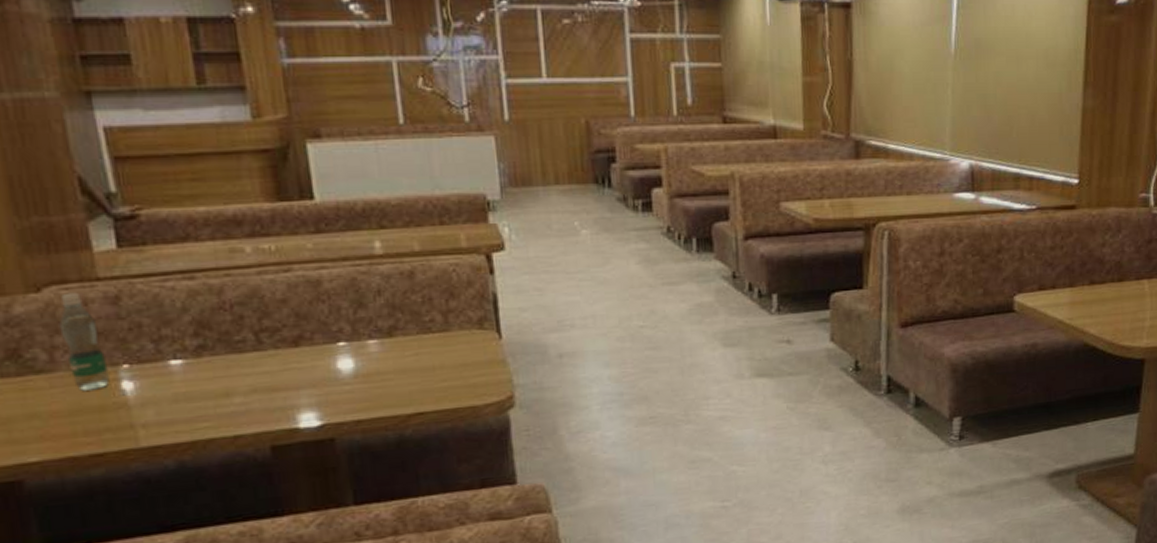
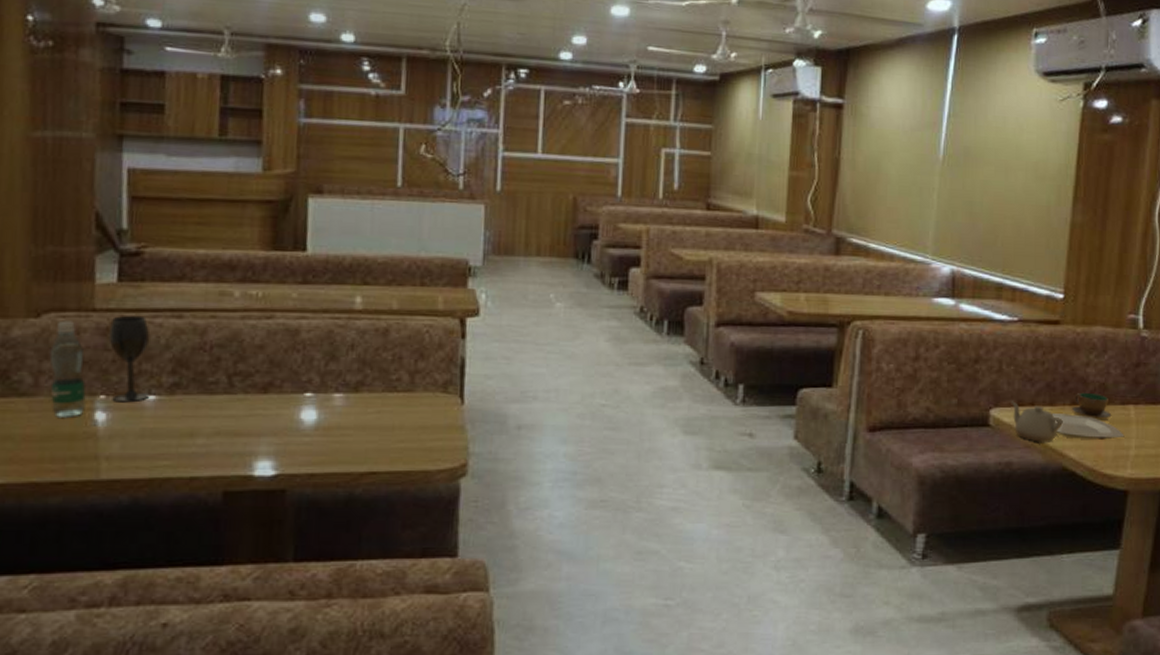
wine glass: none [118,280,176,370] -> present [108,315,151,403]
teapot: none [1033,286,1083,323] -> present [1011,401,1063,442]
plate: none [1072,293,1140,316] -> present [1051,413,1125,440]
cup: none [1091,271,1128,297] -> present [1072,392,1112,420]

